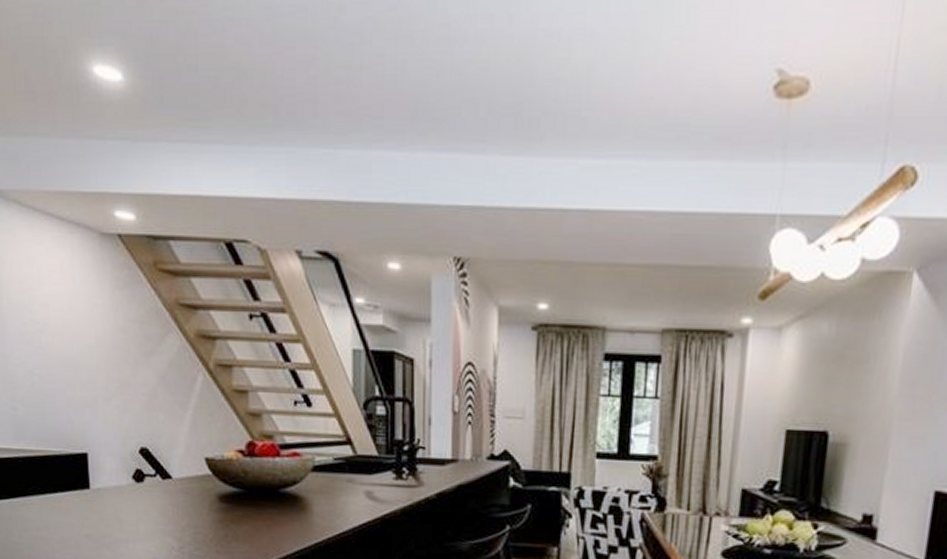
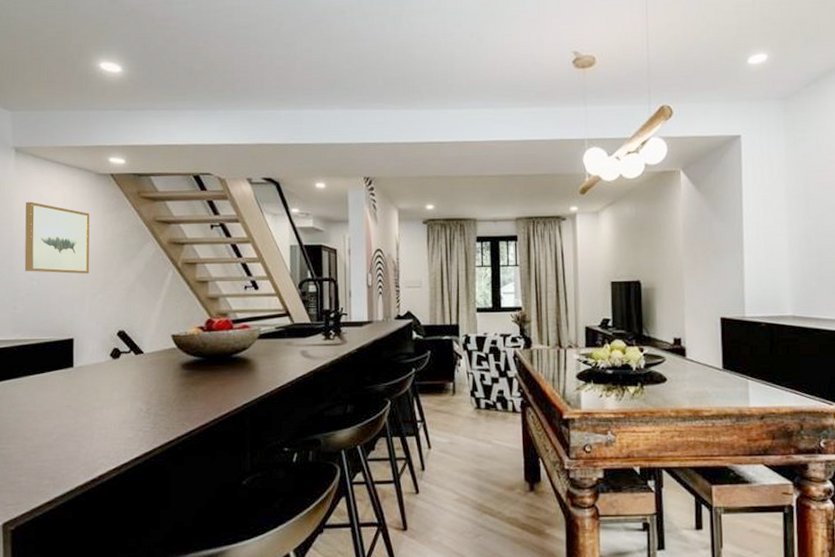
wall art: none [13,267,101,371] -> present [24,201,90,274]

